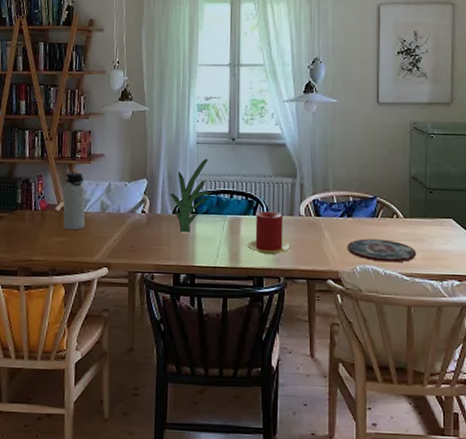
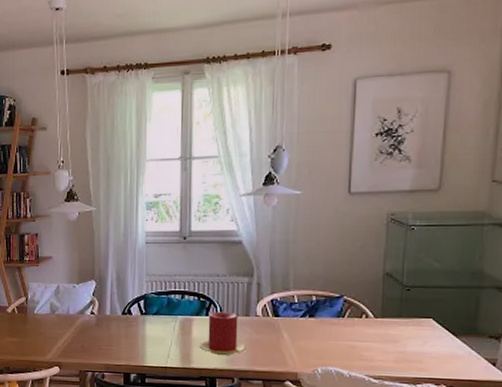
water bottle: present [63,172,85,231] -> none [13,275,36,331]
plant: present [169,158,213,232] -> none [118,258,164,333]
plate: present [347,238,417,263] -> none [307,339,388,365]

